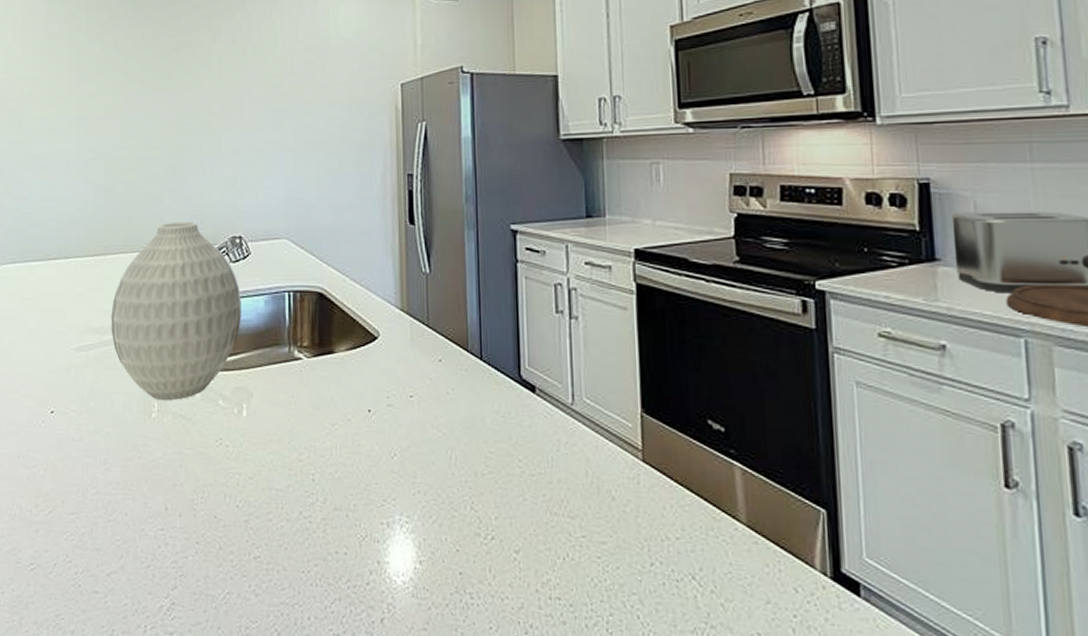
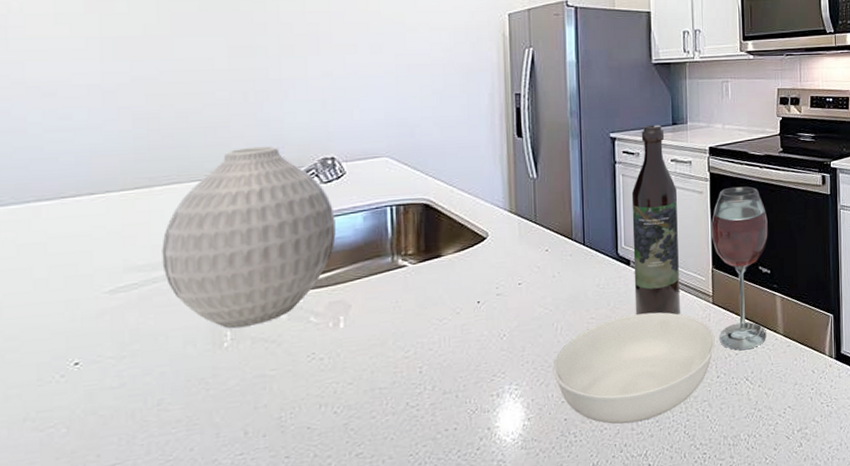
bowl: none [446,456,647,600] -> present [553,312,715,424]
wine bottle: none [536,216,599,468] -> present [631,124,680,315]
wineglass: none [639,305,721,536] -> present [711,186,768,350]

